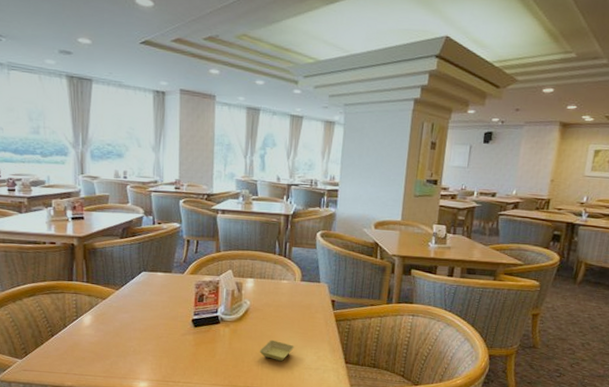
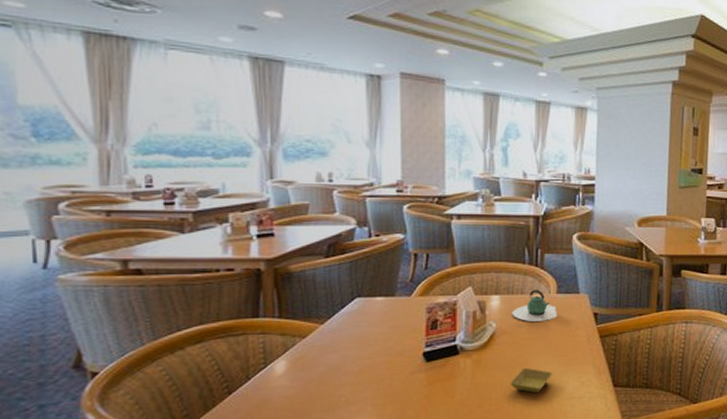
teapot: none [263,276,301,304] -> present [512,290,557,323]

